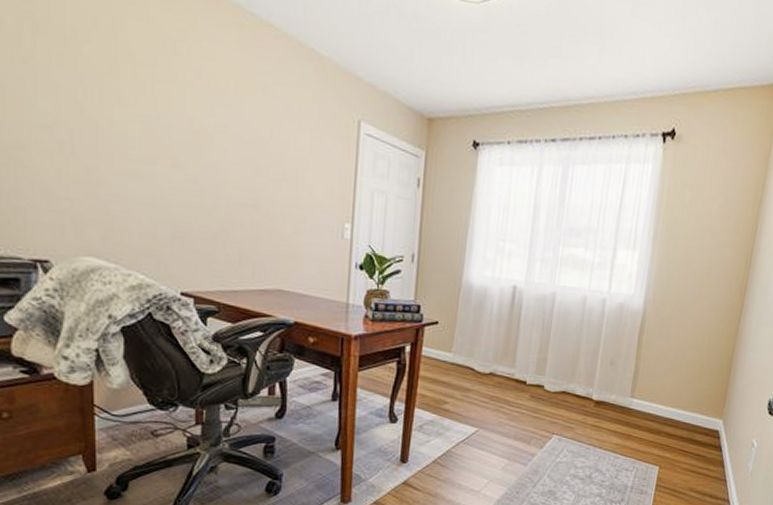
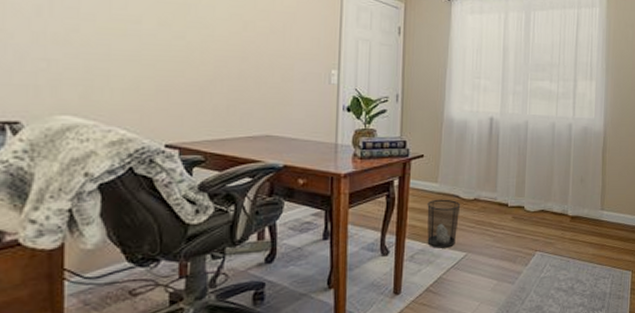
waste bin: none [437,369,475,422] -> present [427,199,461,248]

